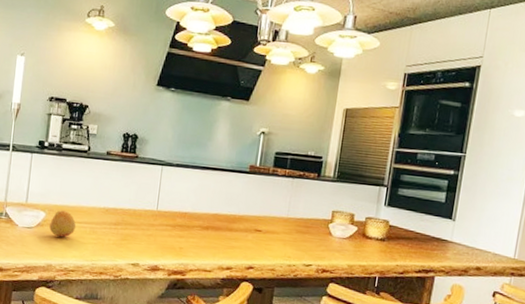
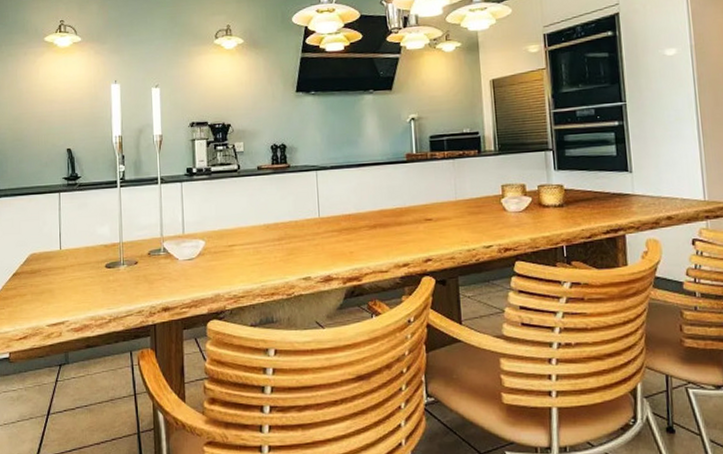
fruit: present [49,210,77,238] -> none [211,235,239,264]

